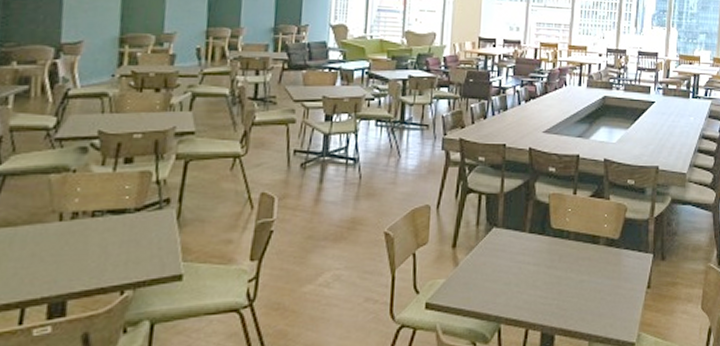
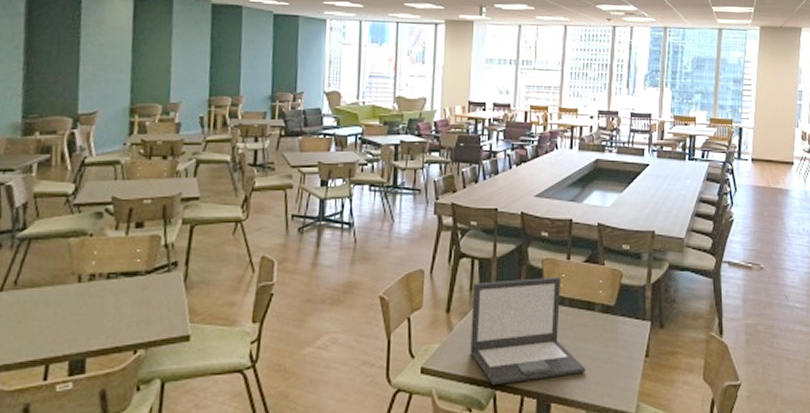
laptop: none [476,211,589,318] -> present [470,276,586,385]

